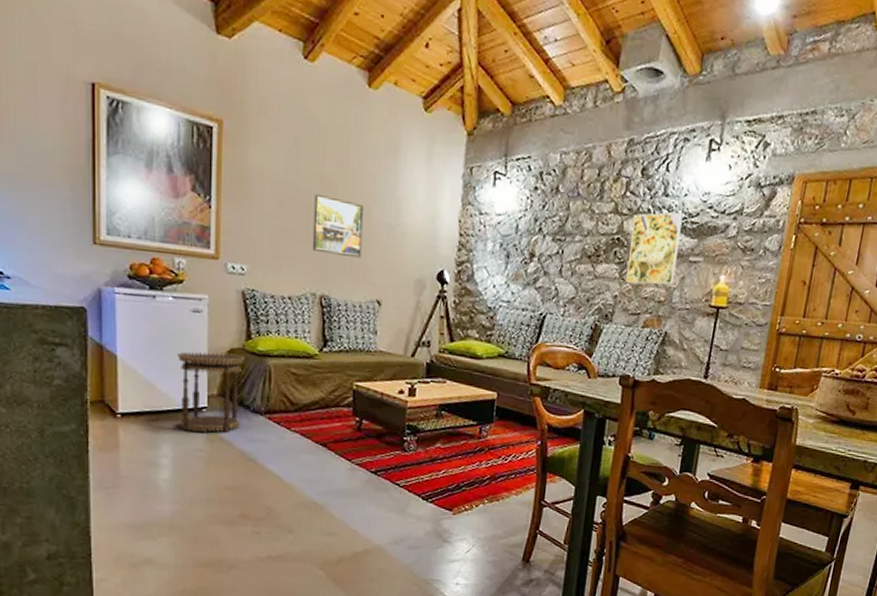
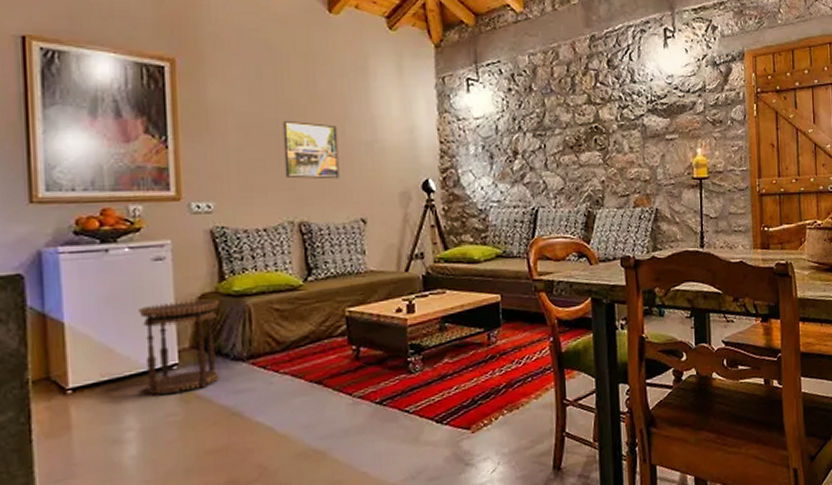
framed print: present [626,212,683,285] -> none [608,96,655,168]

